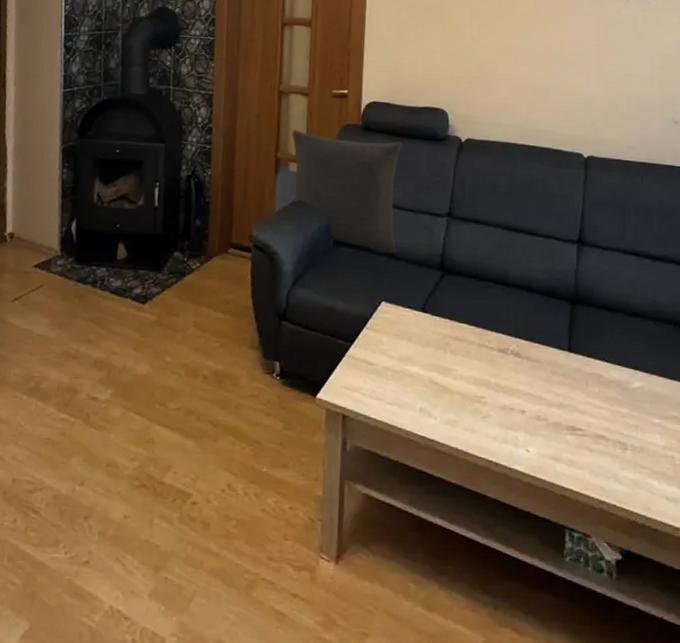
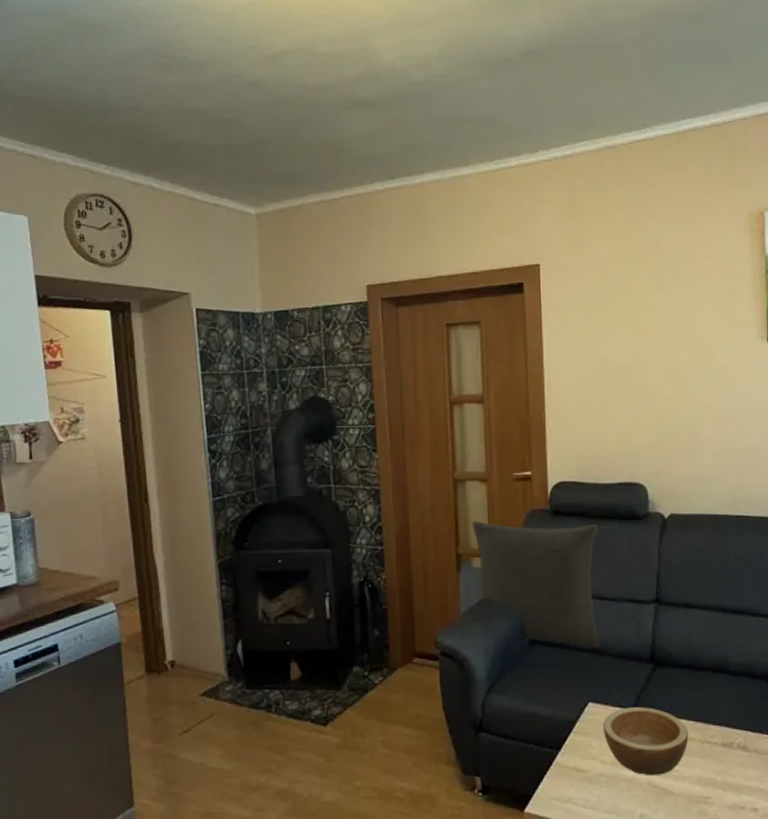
bowl: none [393,309,469,373] -> present [603,707,689,775]

